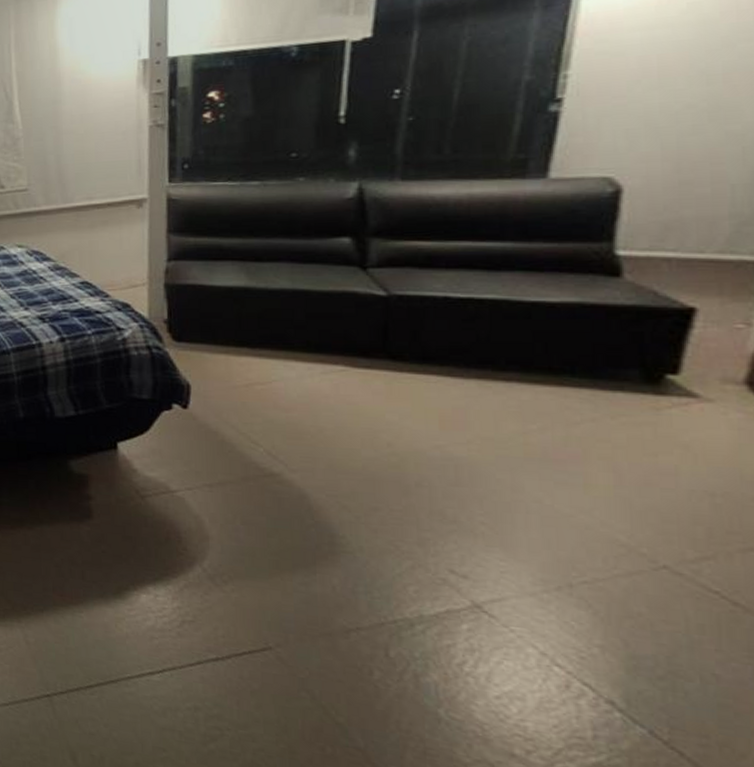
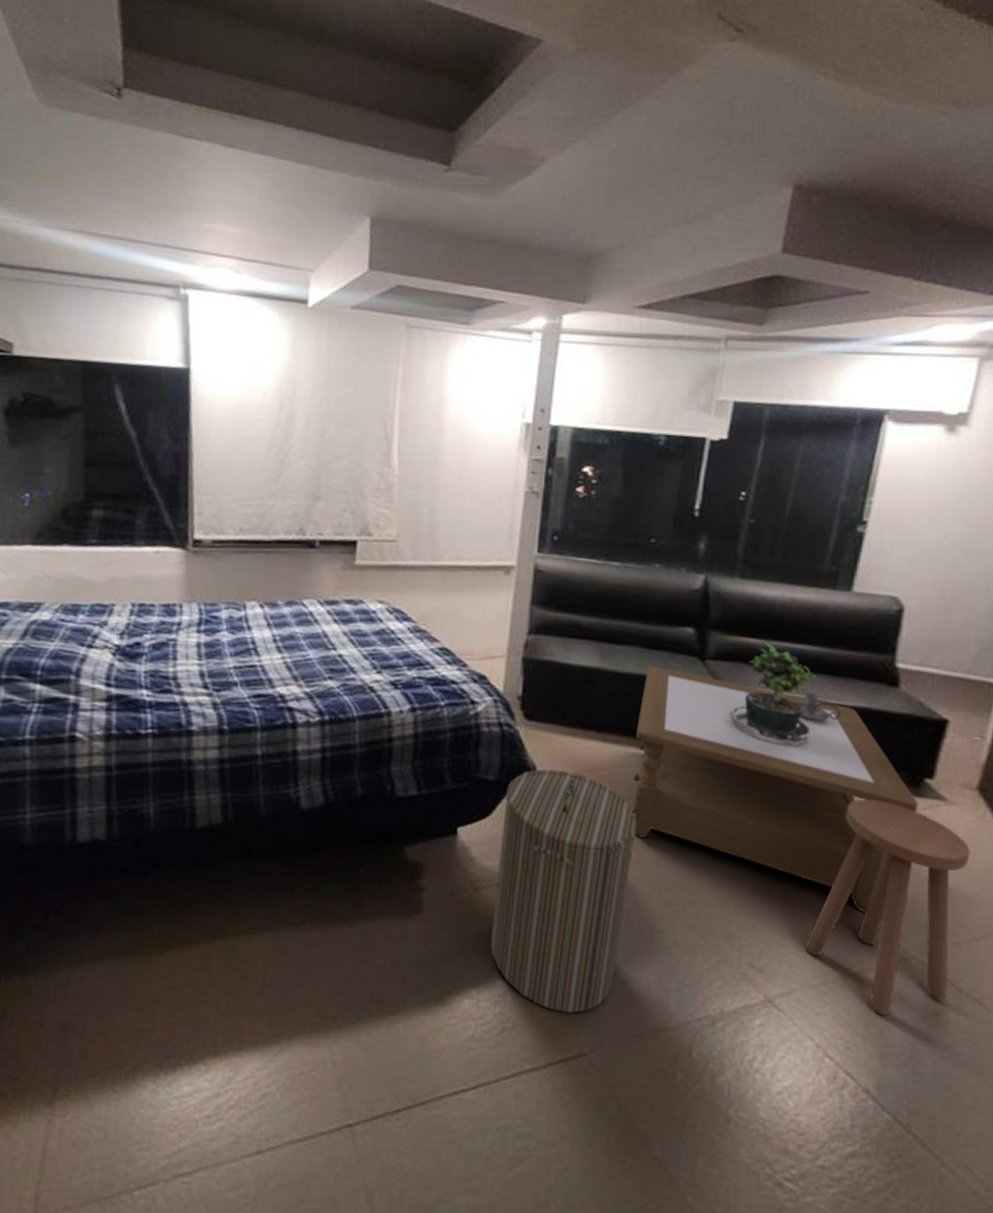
laundry hamper: none [161,386,305,610] -> present [491,769,637,1013]
coffee table: none [294,279,660,519] -> present [633,665,919,912]
potted plant: none [401,244,511,349] -> present [729,642,817,747]
candle holder: none [483,291,544,321] -> present [795,691,841,721]
stool: none [518,400,739,627] -> present [806,798,970,1016]

